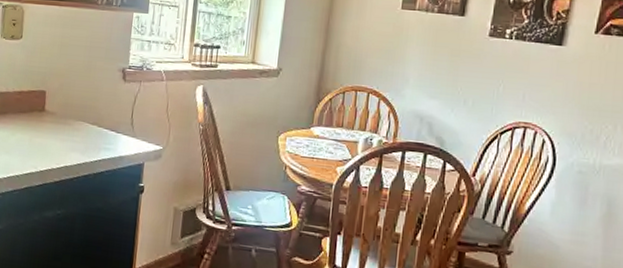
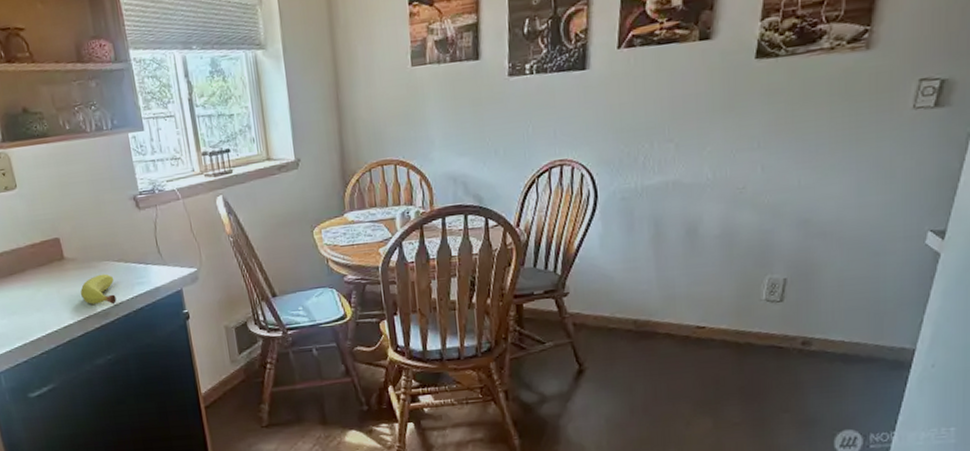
fruit: none [49,132,84,163] -> present [80,273,117,305]

